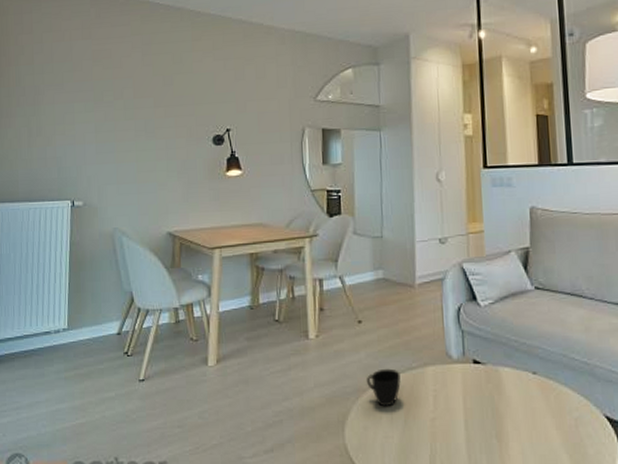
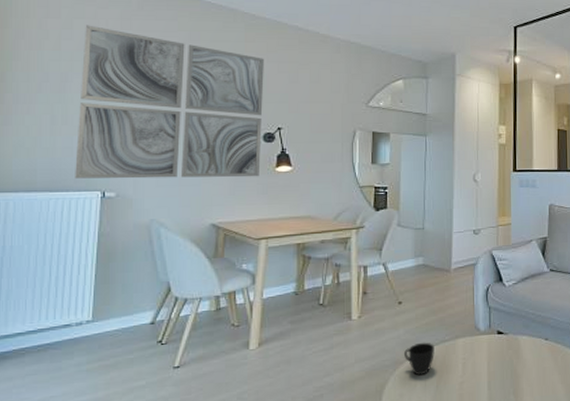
wall art: none [48,37,212,189] -> present [75,25,264,179]

